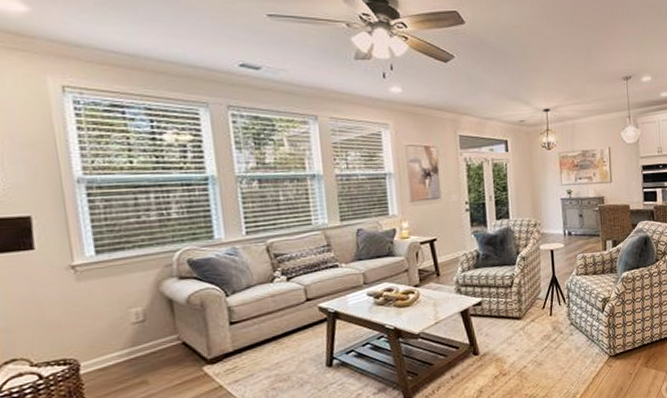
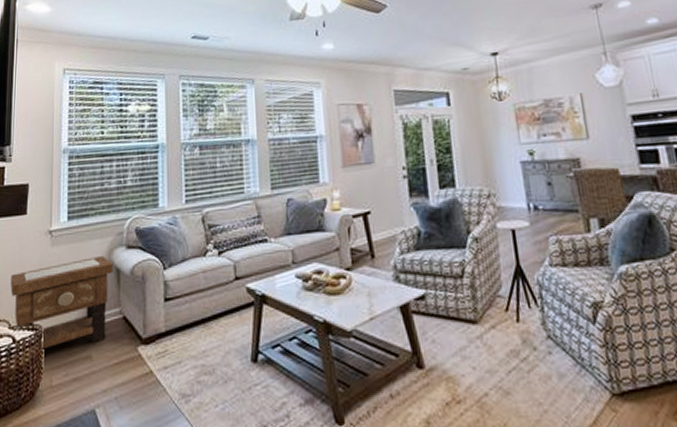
side table: none [23,287,165,382] -> present [11,255,113,349]

